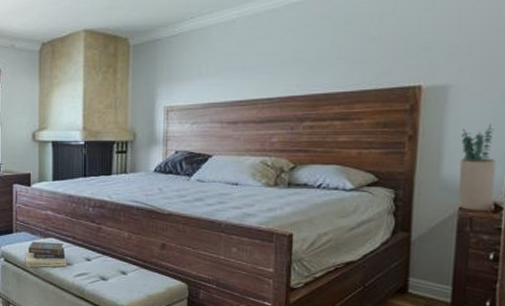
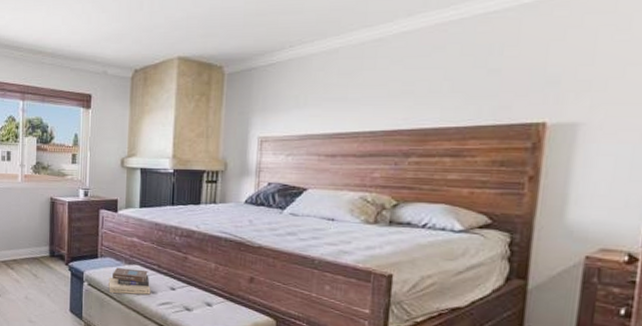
vase: present [458,124,496,212] -> none [584,166,632,263]

